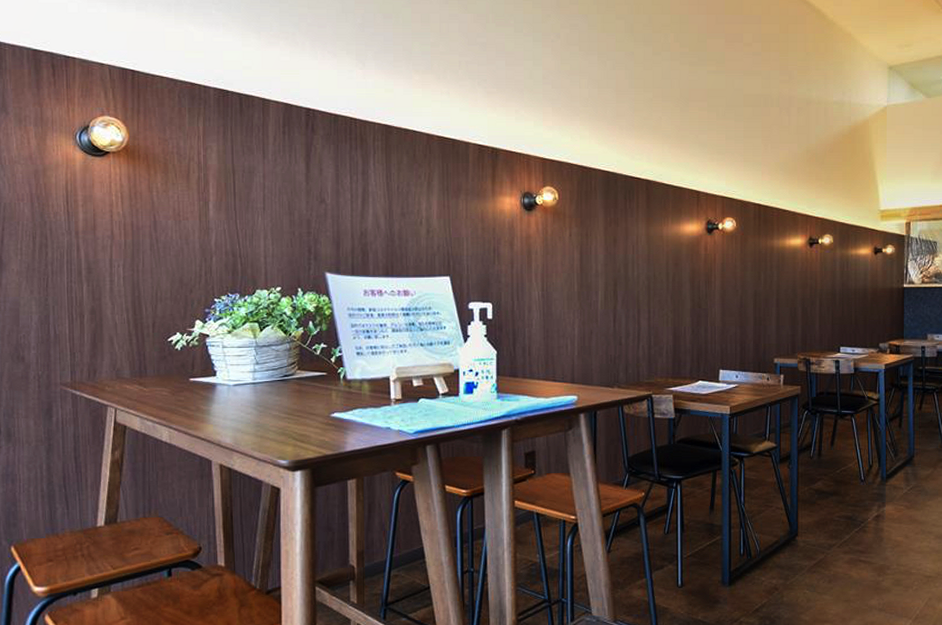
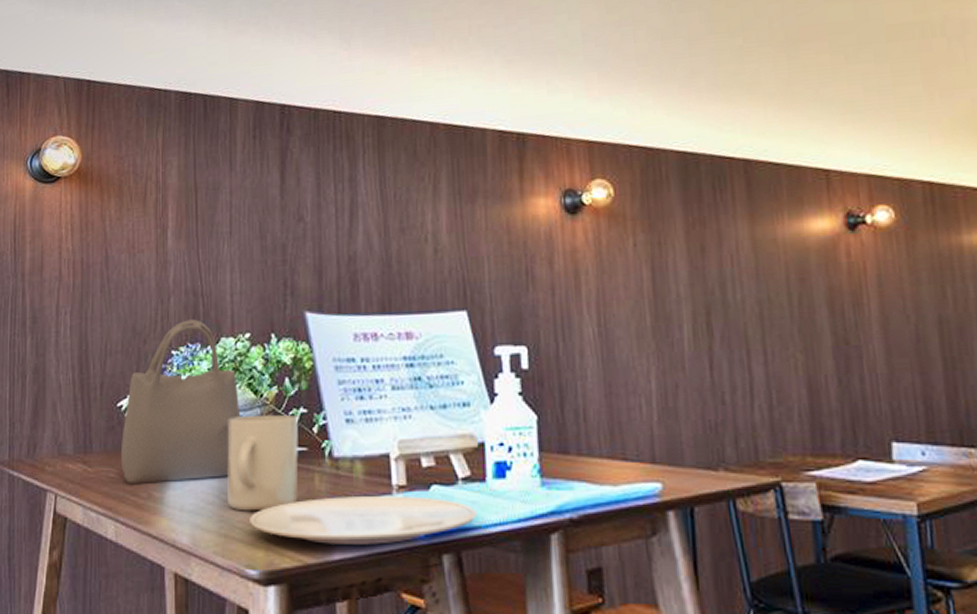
handbag: none [172,275,272,401] -> present [120,319,240,485]
cup: none [262,348,320,419] -> present [227,414,299,511]
plate: none [281,406,452,441] -> present [250,496,478,545]

